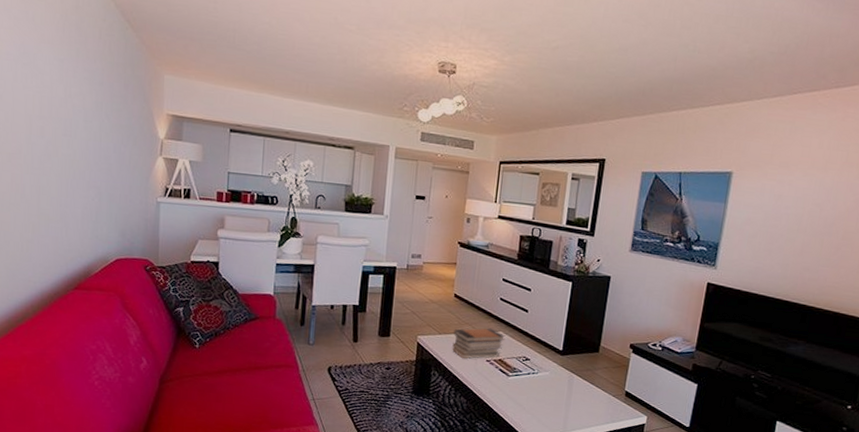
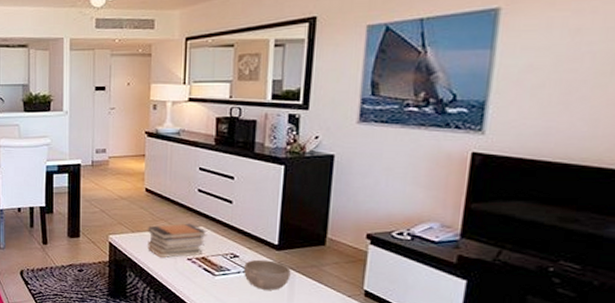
bowl: none [533,362,571,390] -> present [244,259,291,290]

